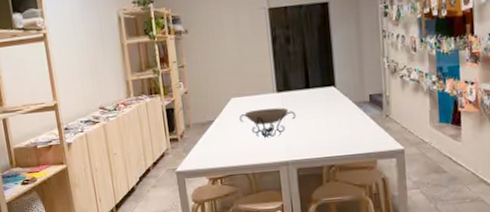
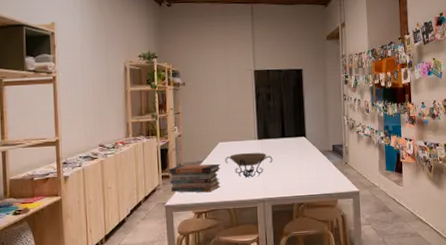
book stack: none [176,123,236,157] -> present [168,163,221,193]

